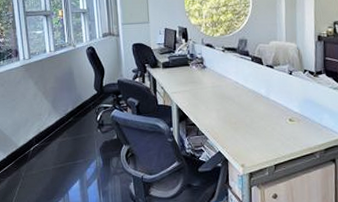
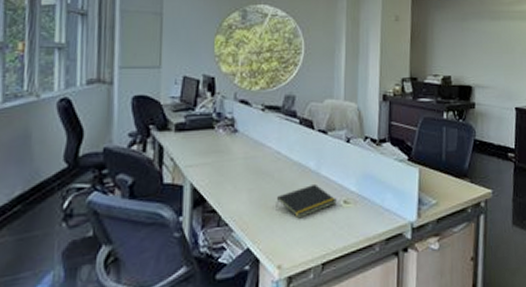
notepad: none [237,106,284,132] -> present [276,183,337,219]

